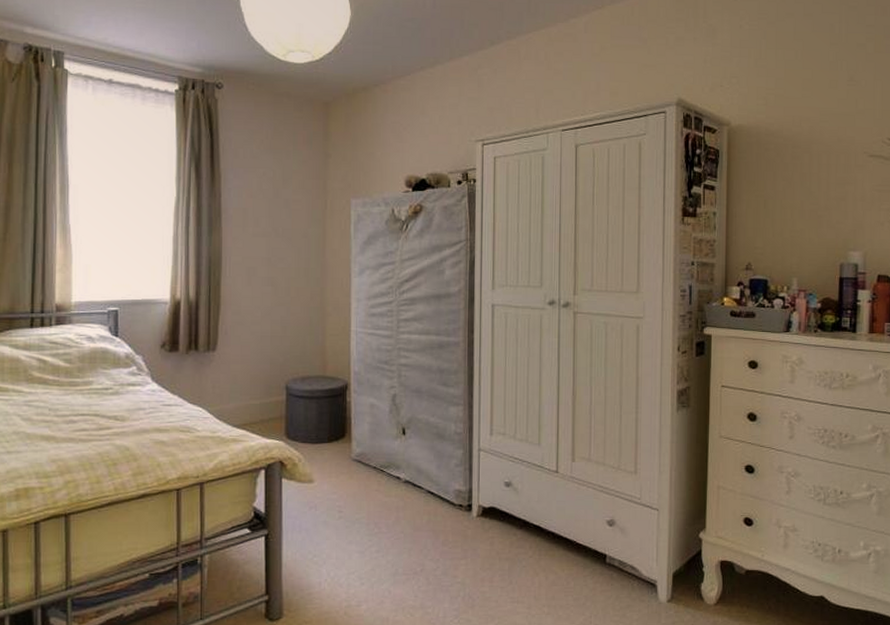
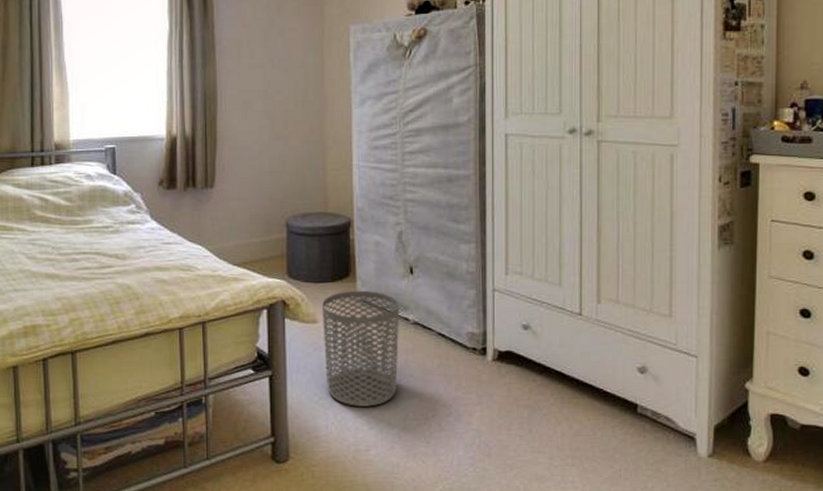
waste bin: none [318,450,391,563] -> present [322,290,399,407]

